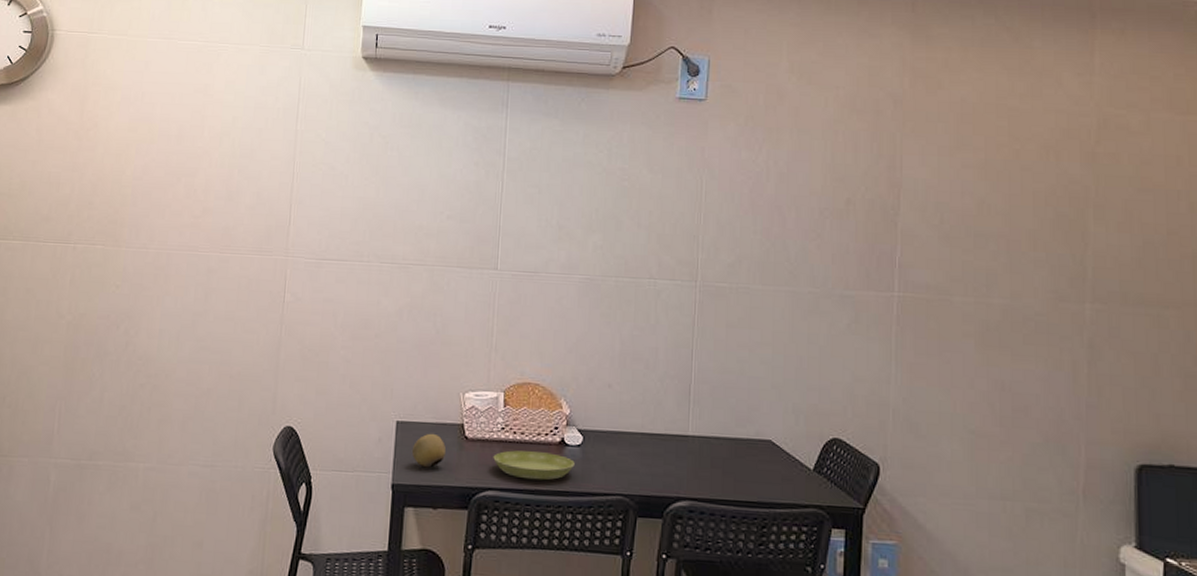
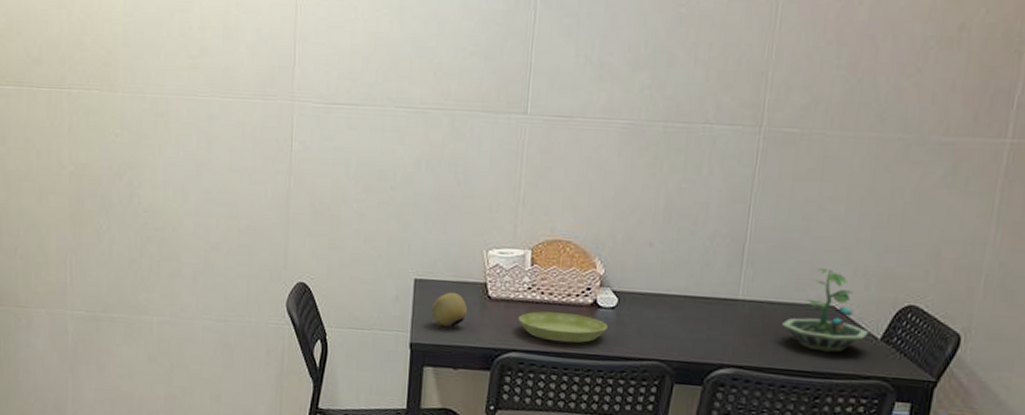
terrarium: none [728,406,803,484] -> present [782,268,869,353]

